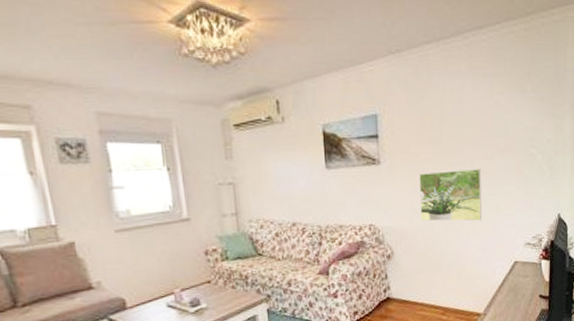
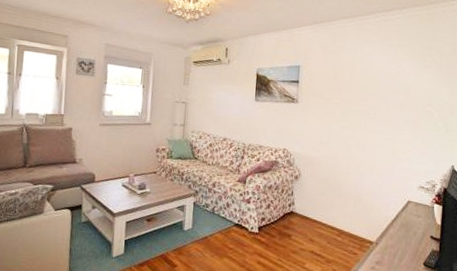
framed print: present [419,169,482,222] -> none [326,114,382,160]

